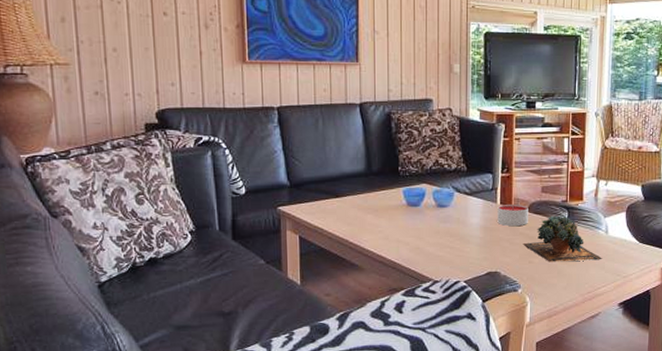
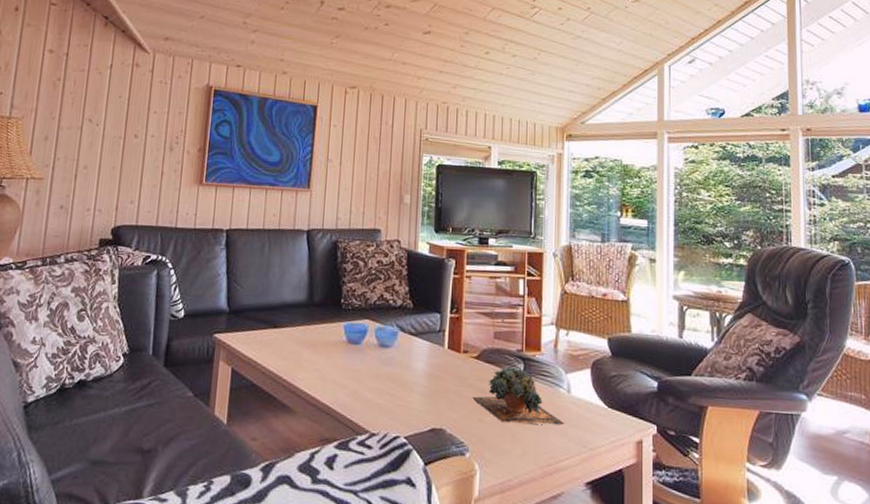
candle: present [497,203,528,227] -> none [444,348,479,376]

